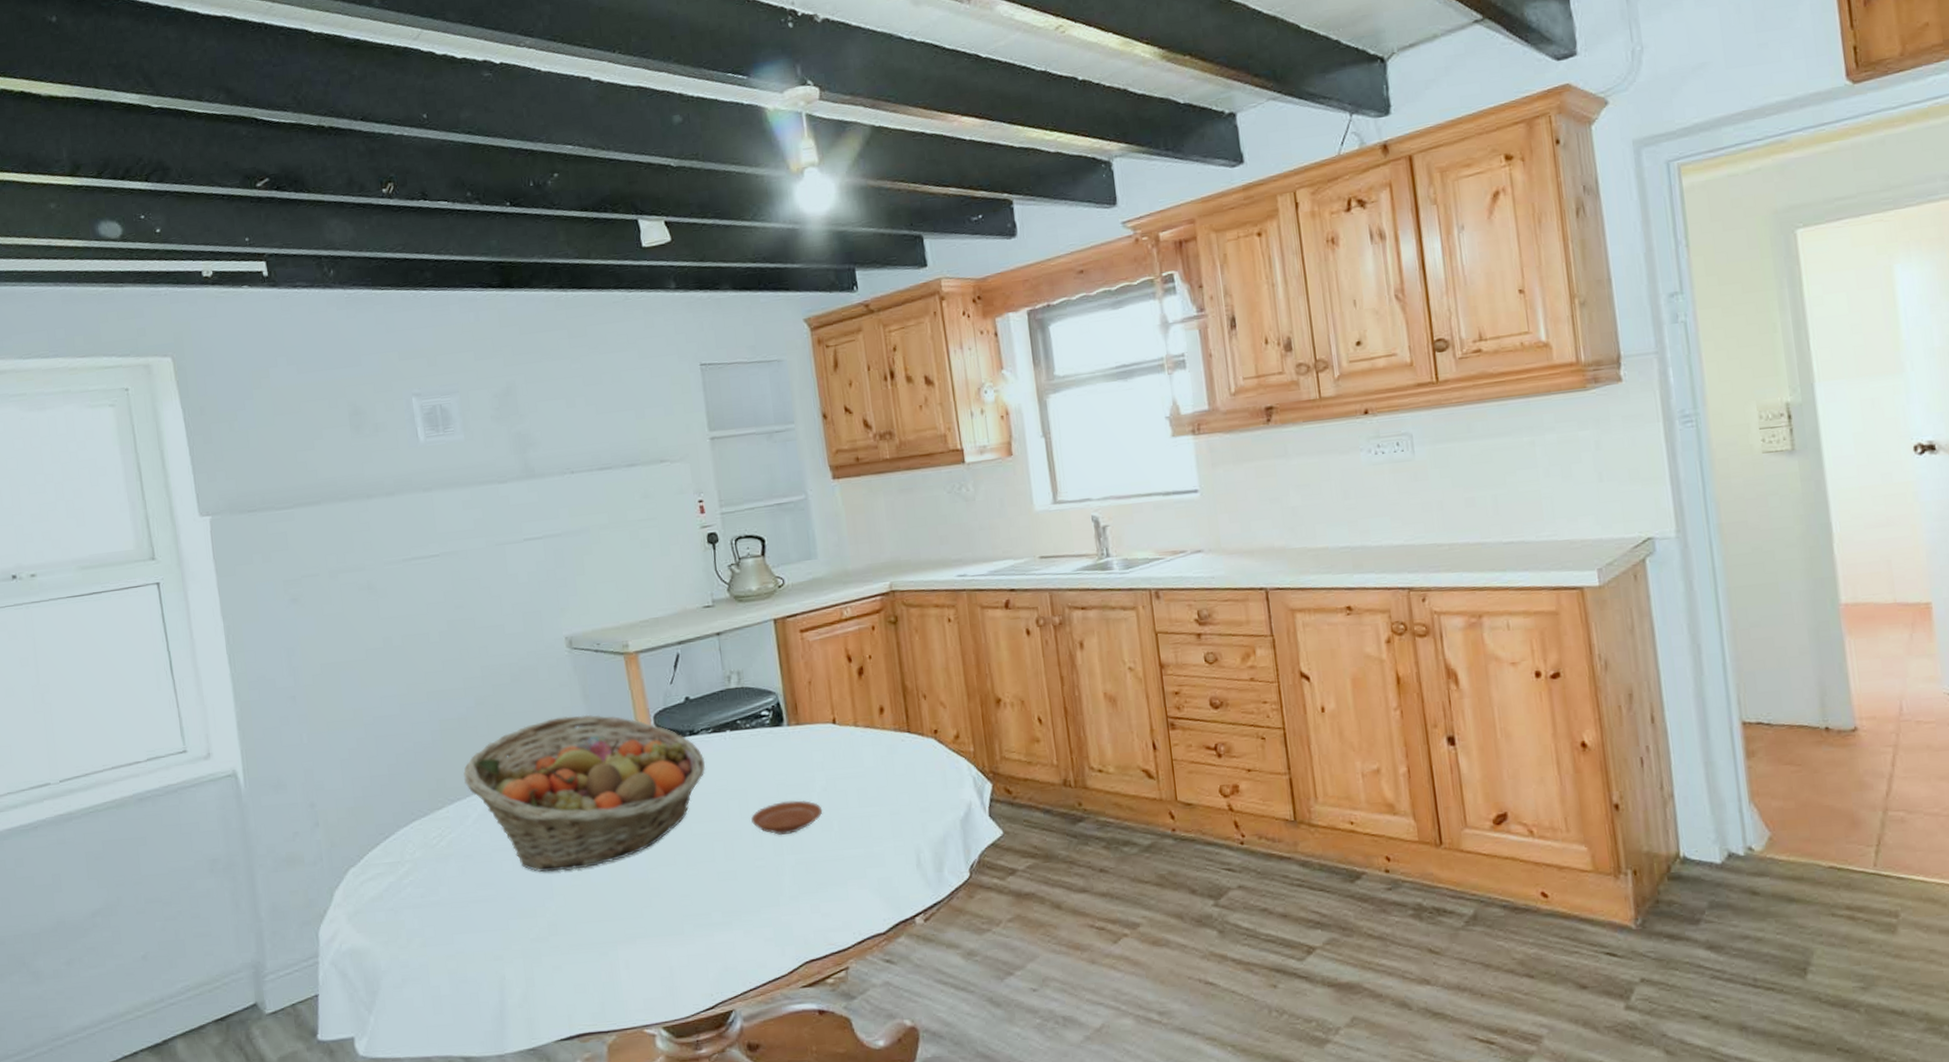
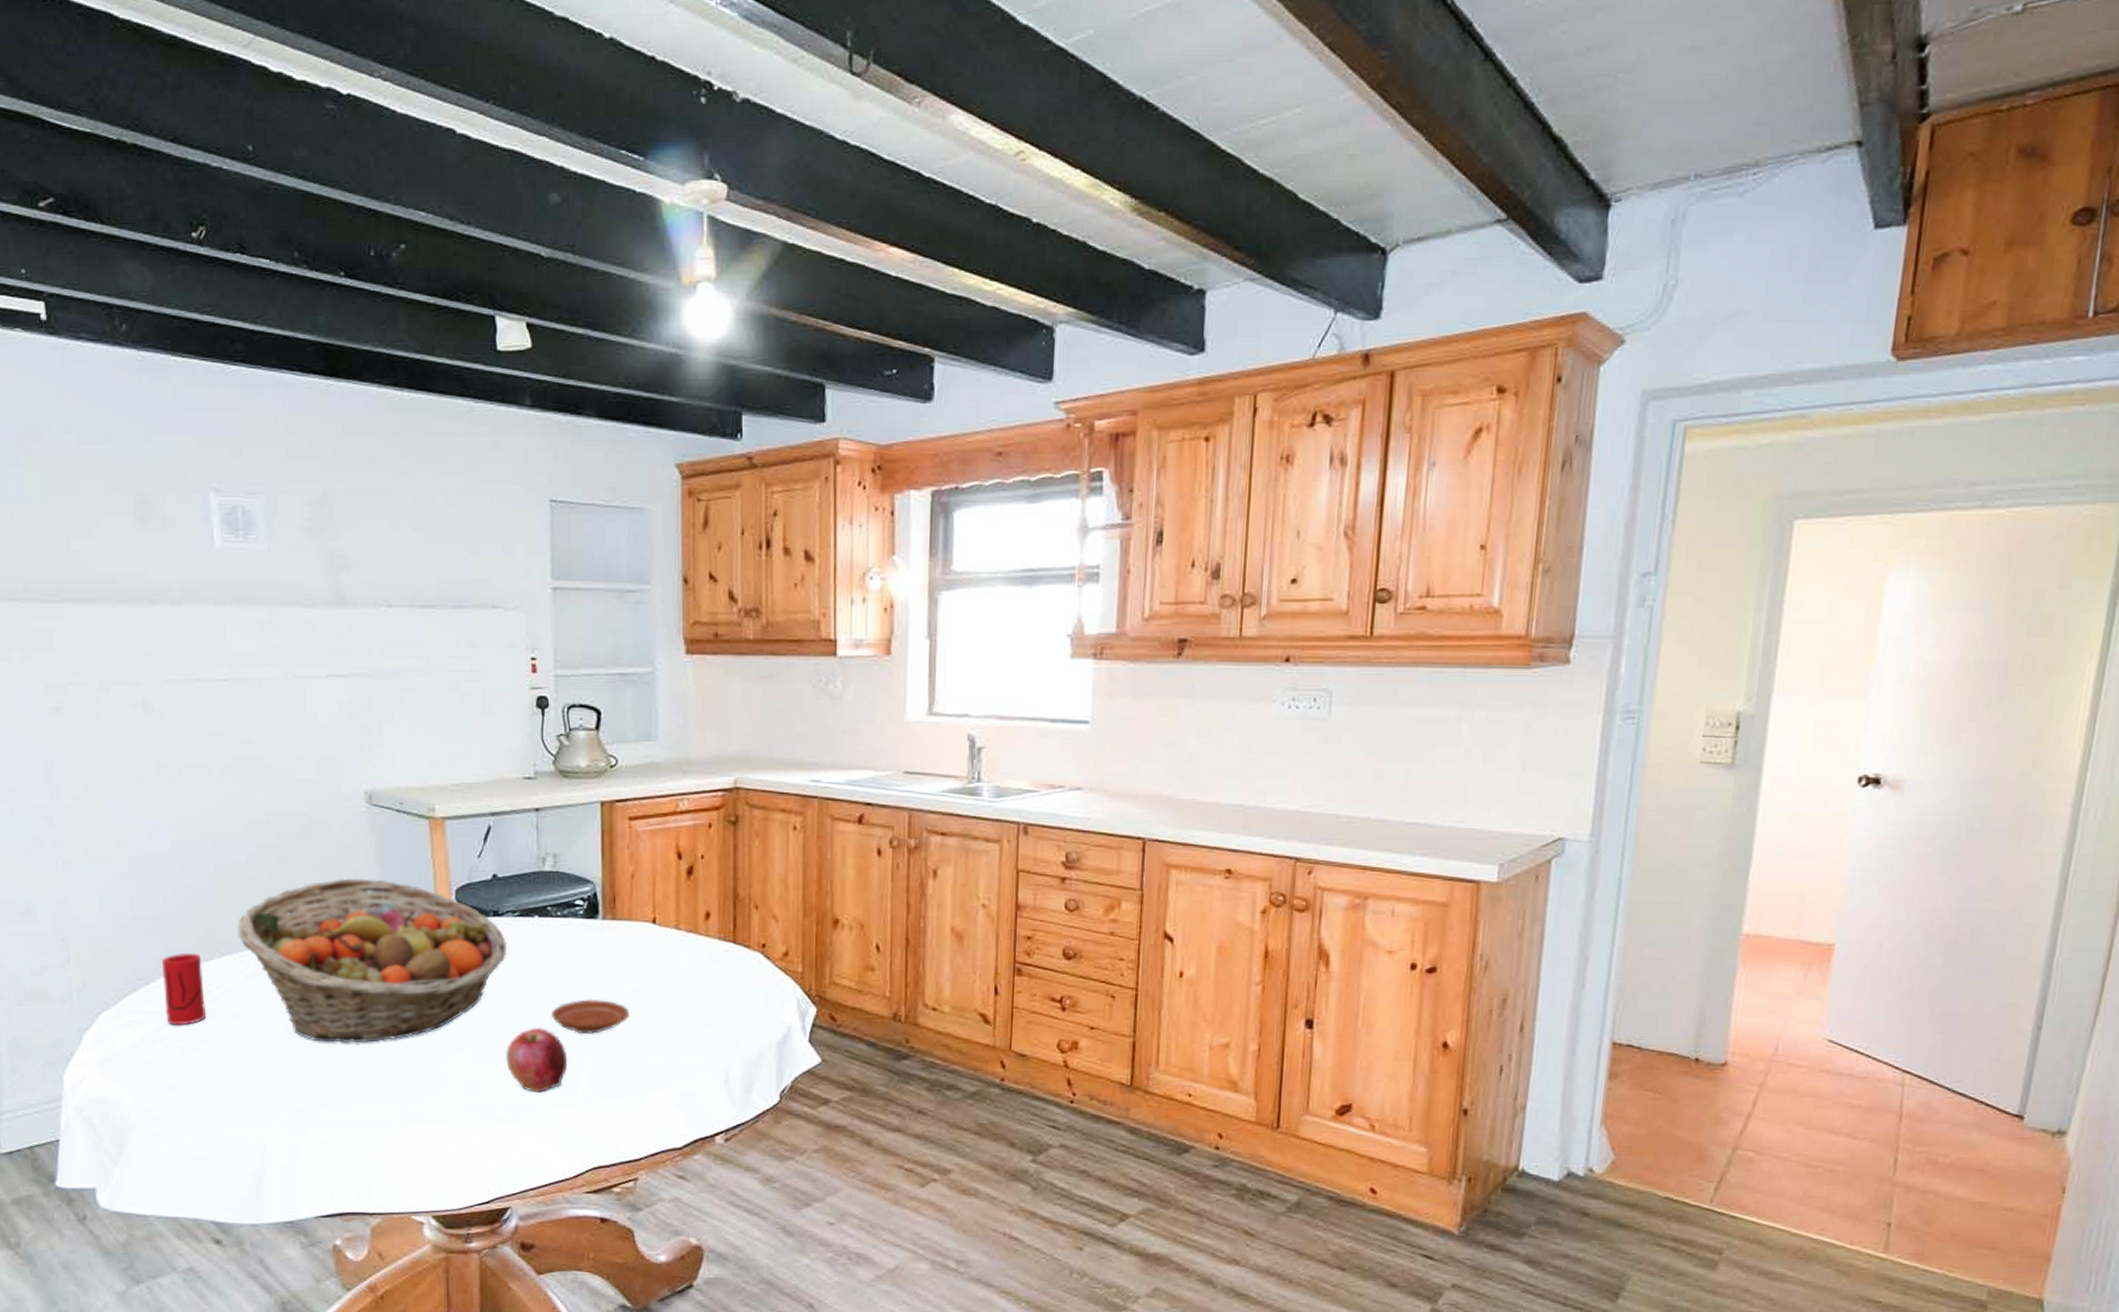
cup: none [398,803,442,873] -> present [161,952,206,1026]
apple: none [713,833,772,896] -> present [505,1027,568,1093]

